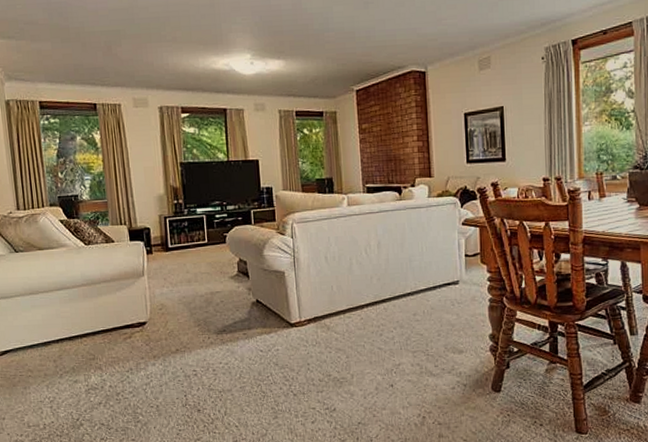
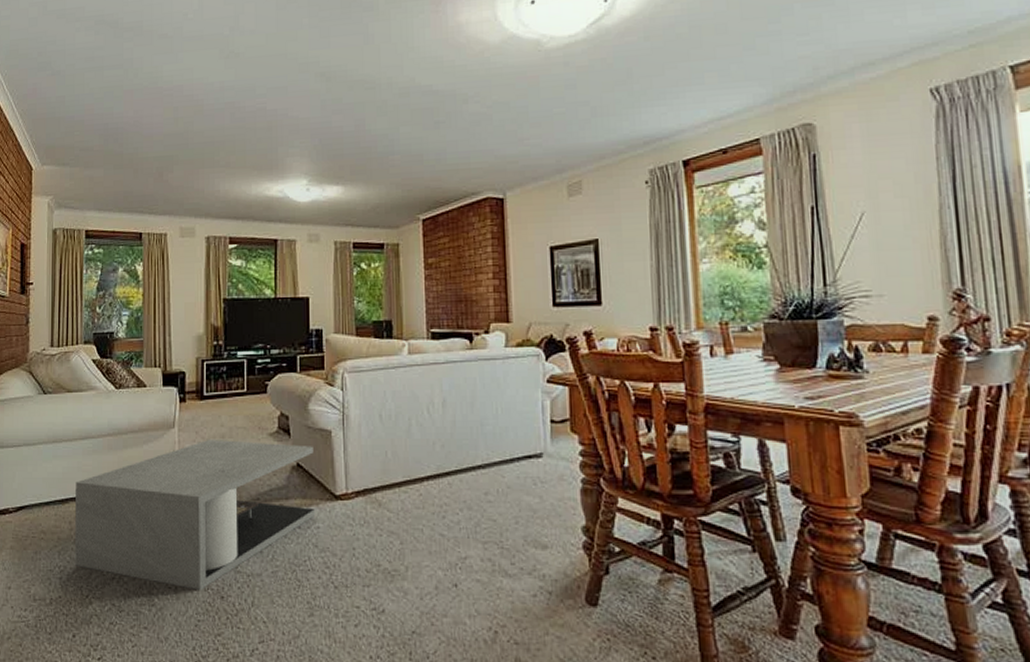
coffee table: none [56,284,274,406] -> present [75,440,315,590]

